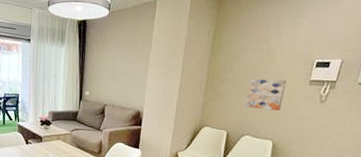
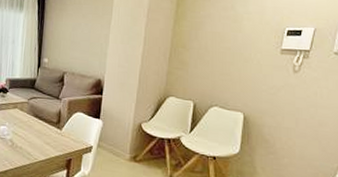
wall art: present [246,79,286,110] -> none [213,47,256,81]

